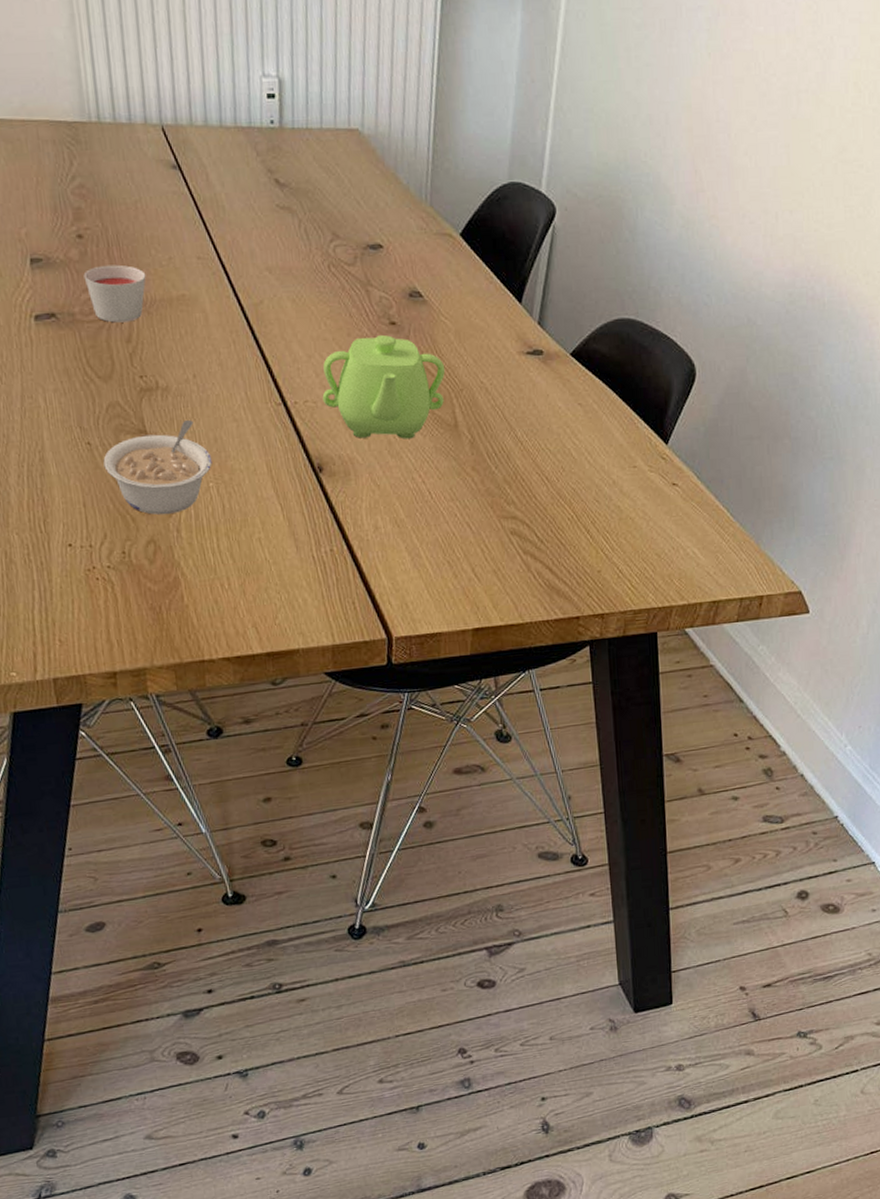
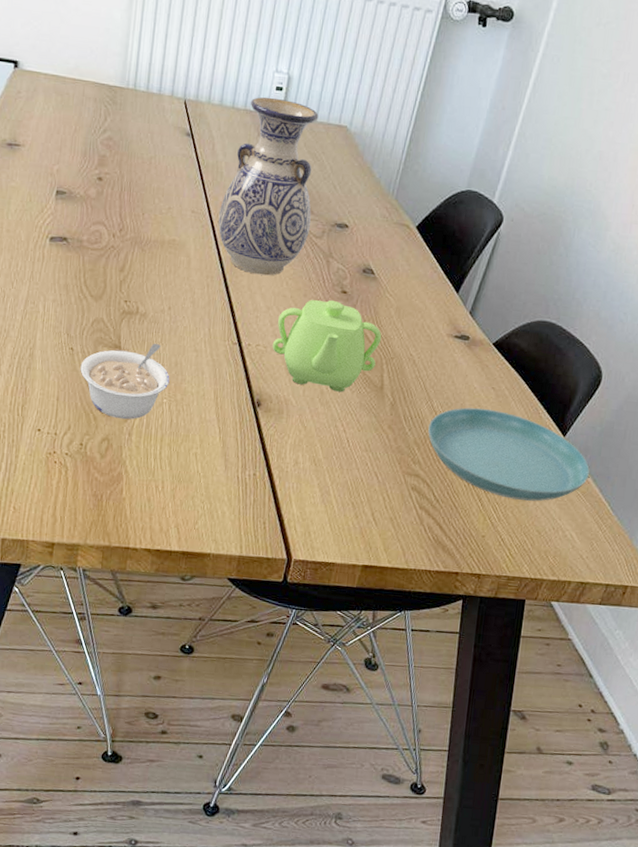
candle: present [83,264,146,323] -> none [96,205,147,255]
vase: none [229,107,339,320] -> present [218,97,319,276]
saucer: none [516,428,701,524] -> present [428,407,590,501]

